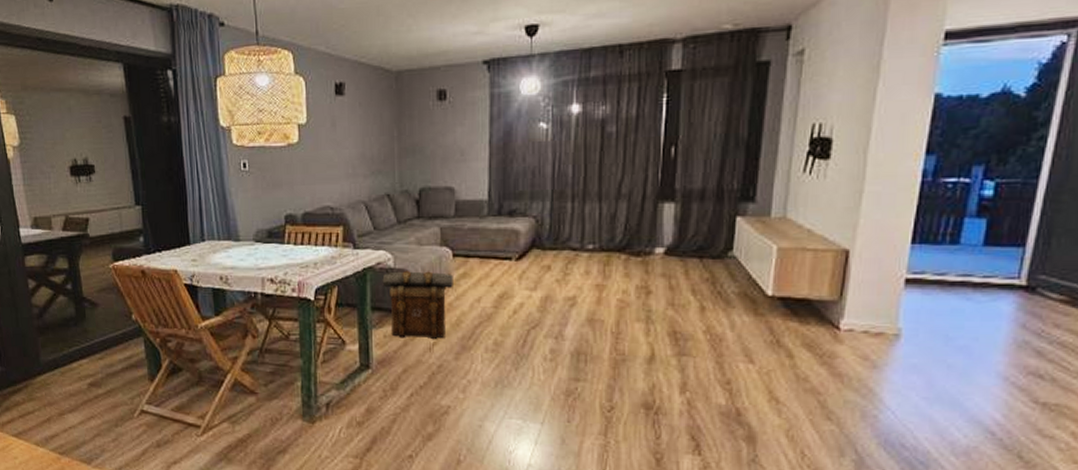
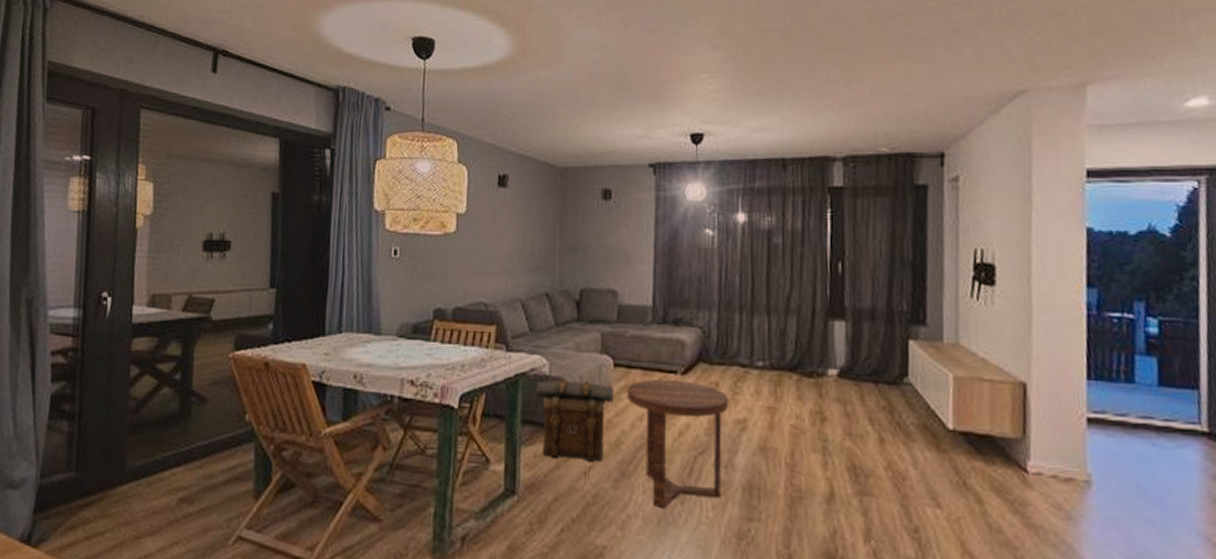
side table: none [465,266,559,375] -> present [626,379,729,509]

